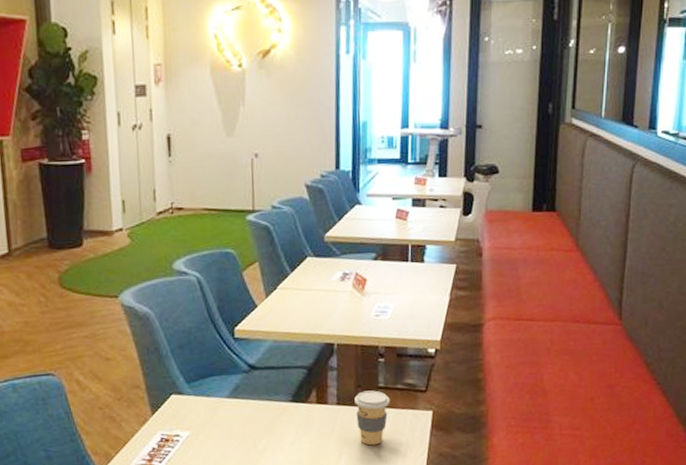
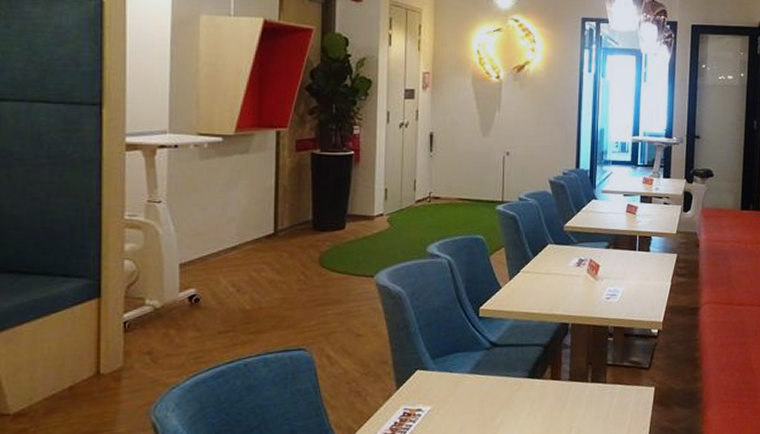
coffee cup: present [354,390,390,446] -> none [585,367,617,420]

